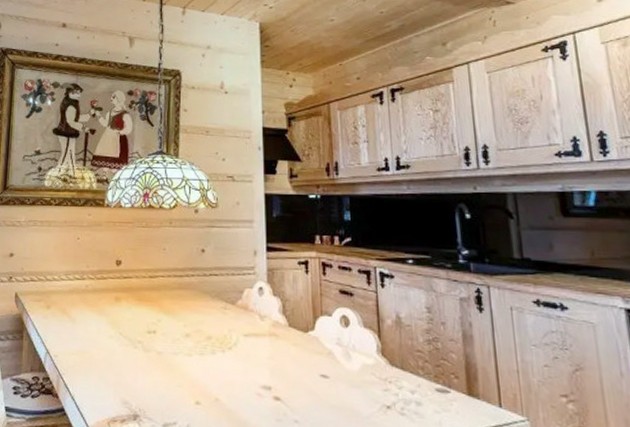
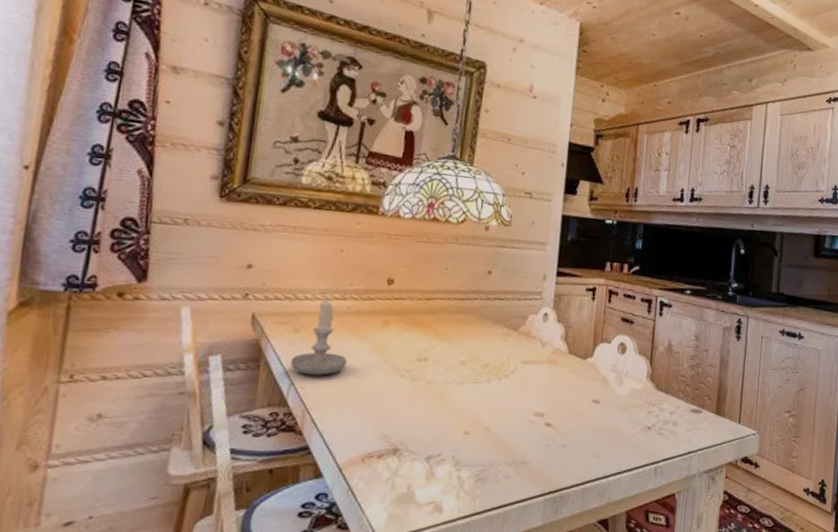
candle: none [45,279,90,346] -> present [290,299,348,376]

